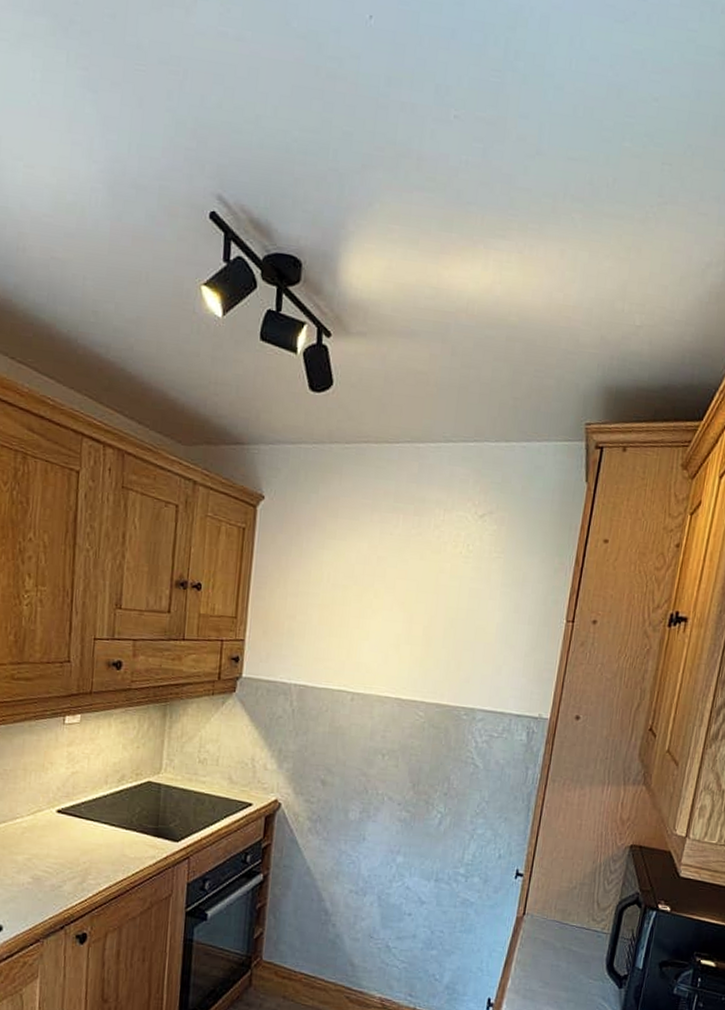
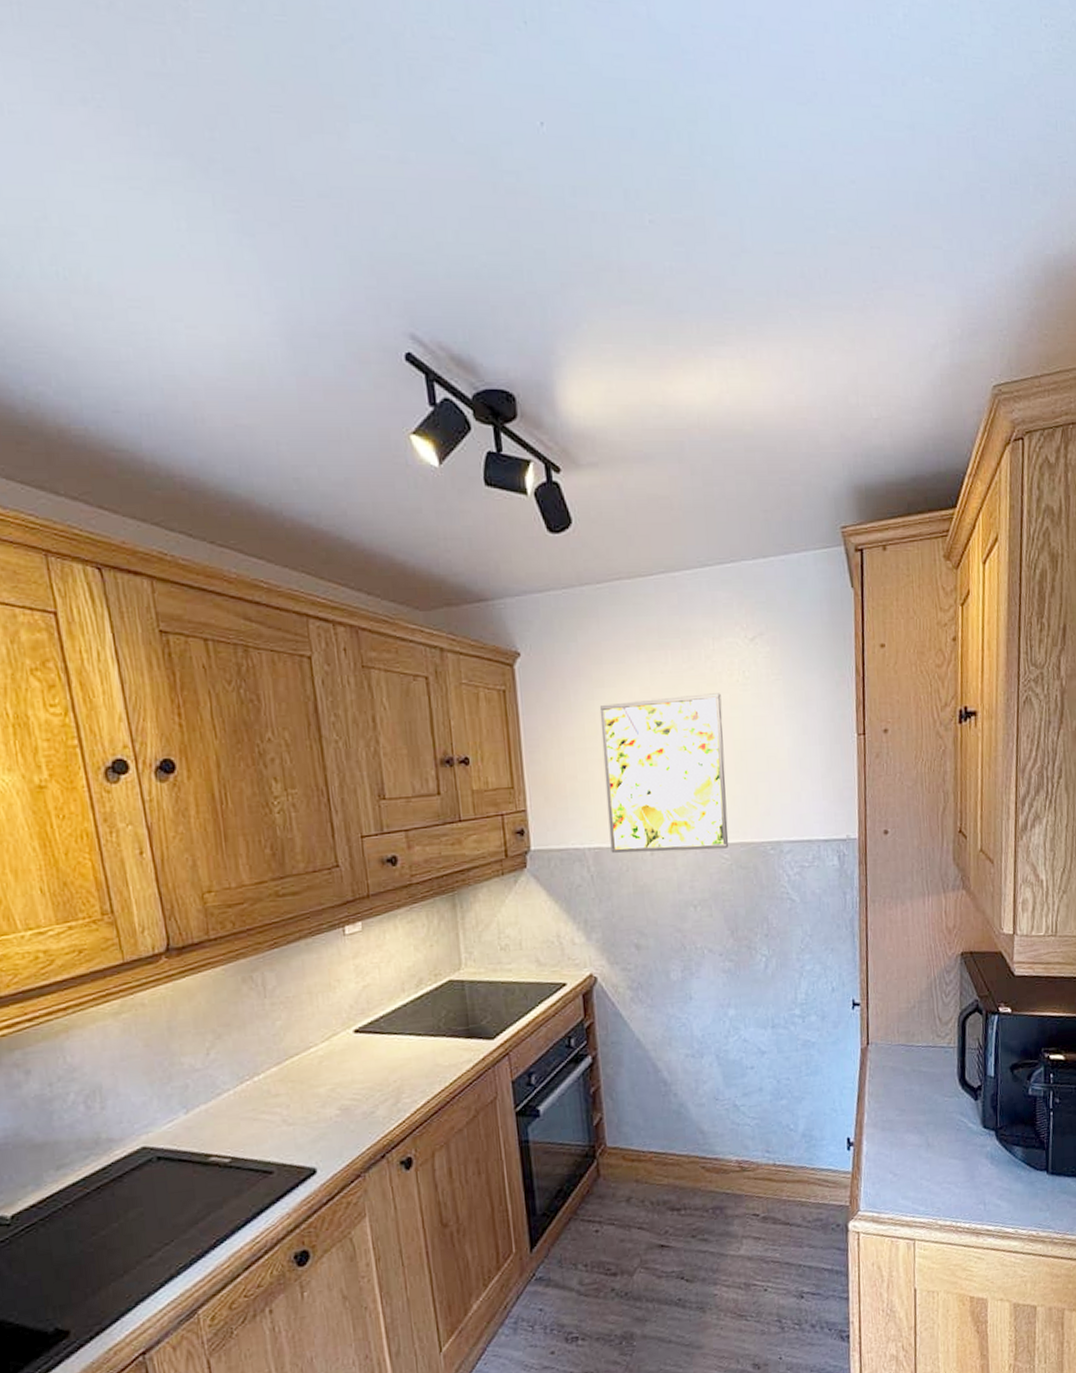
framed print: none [315,555,443,707] -> present [599,693,729,853]

